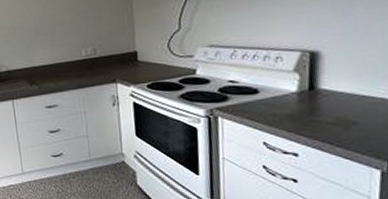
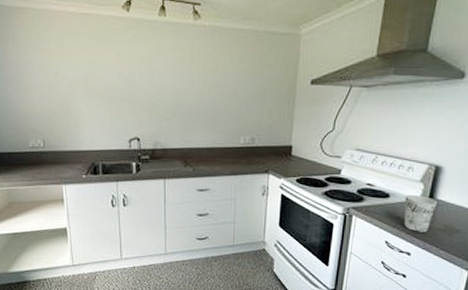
cup: none [278,86,321,130] -> present [404,194,437,234]

